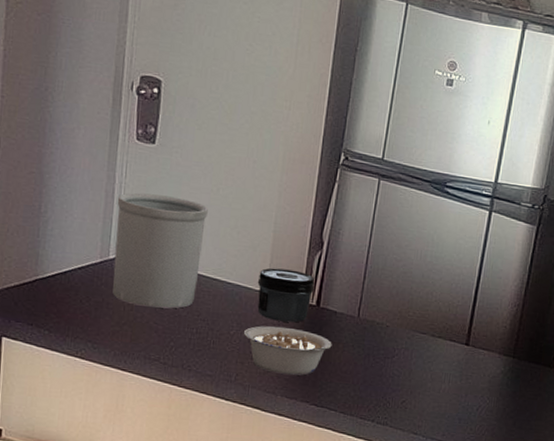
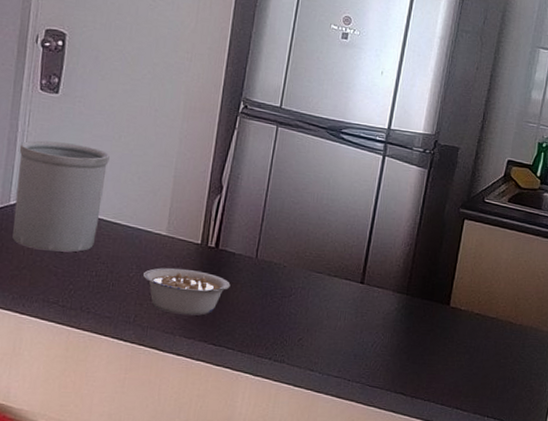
jar: present [257,268,315,323] -> none [157,211,214,264]

